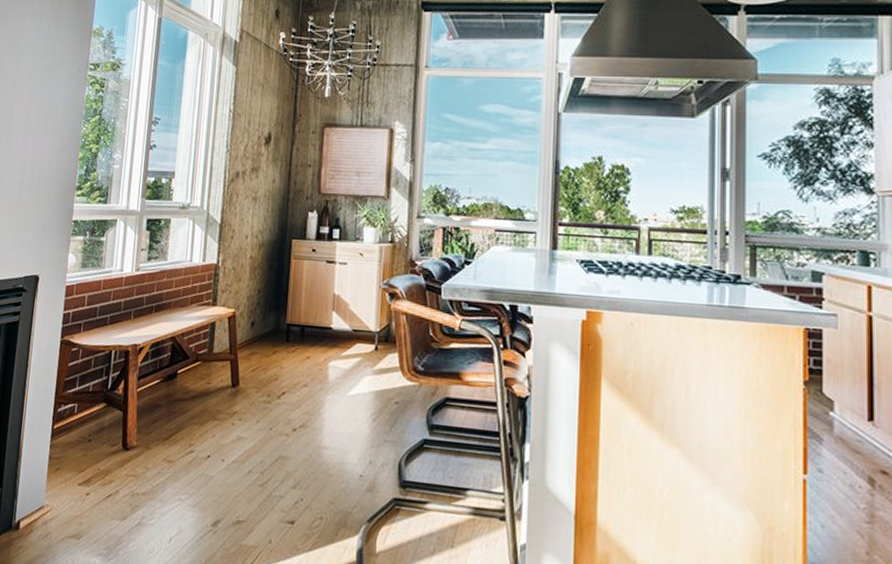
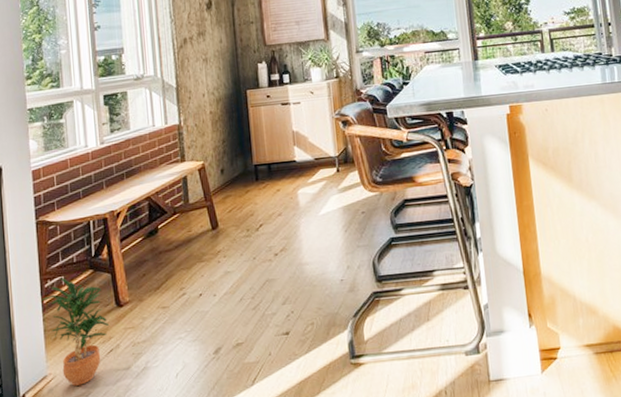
potted plant: none [51,405,112,526] -> present [40,278,109,386]

